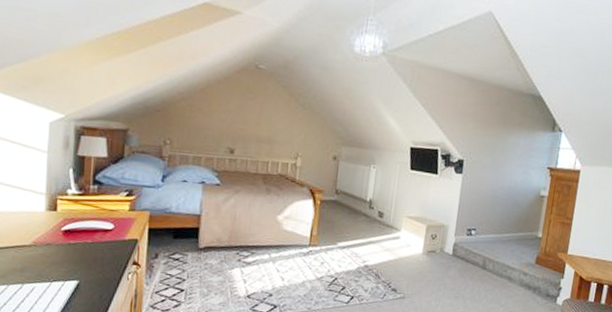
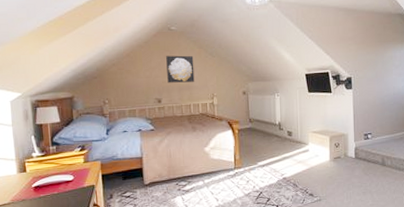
wall art: none [245,99,281,136] -> present [166,55,195,83]

